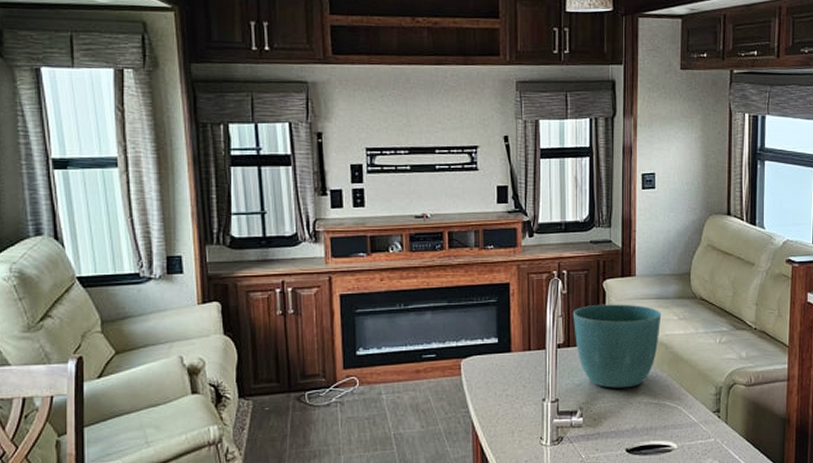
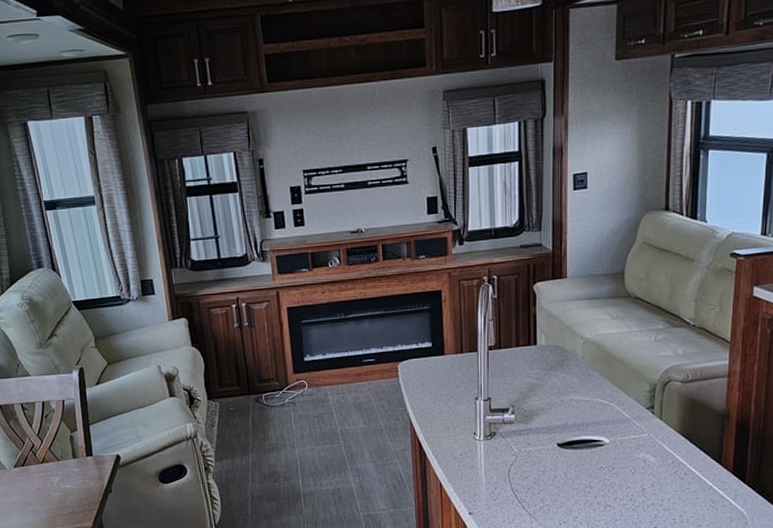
flower pot: present [572,304,662,388] -> none [503,306,594,387]

